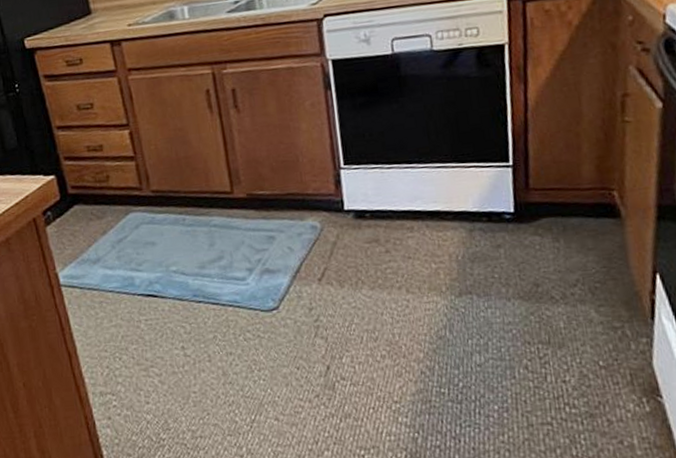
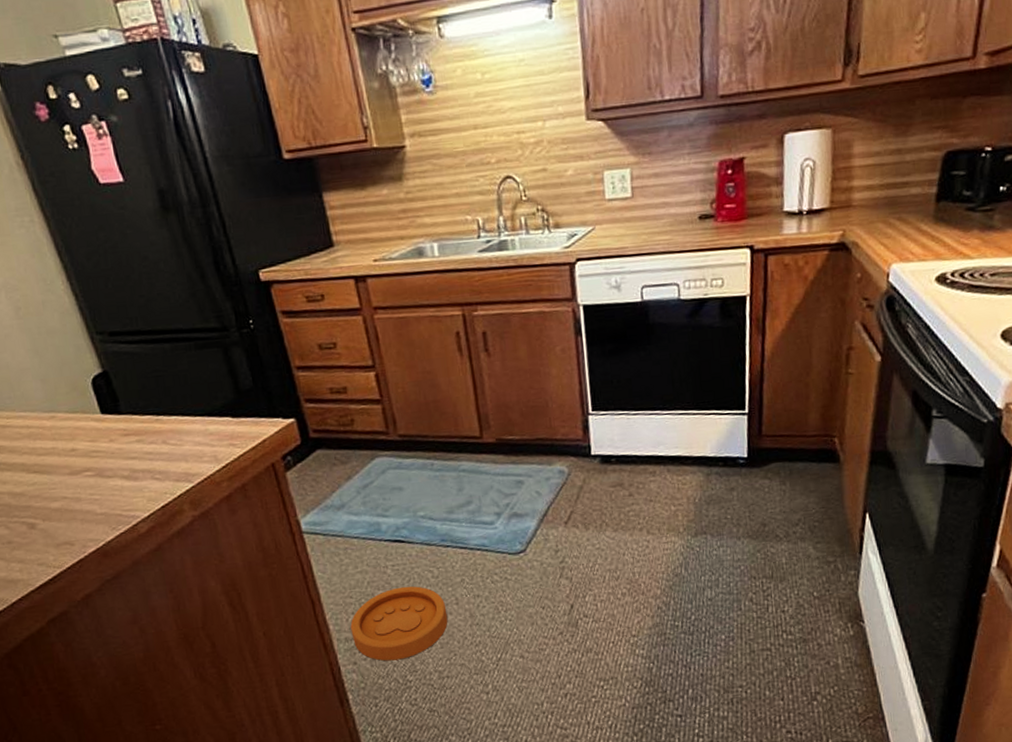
pet bowl: none [105,341,201,418] -> present [350,586,448,661]

